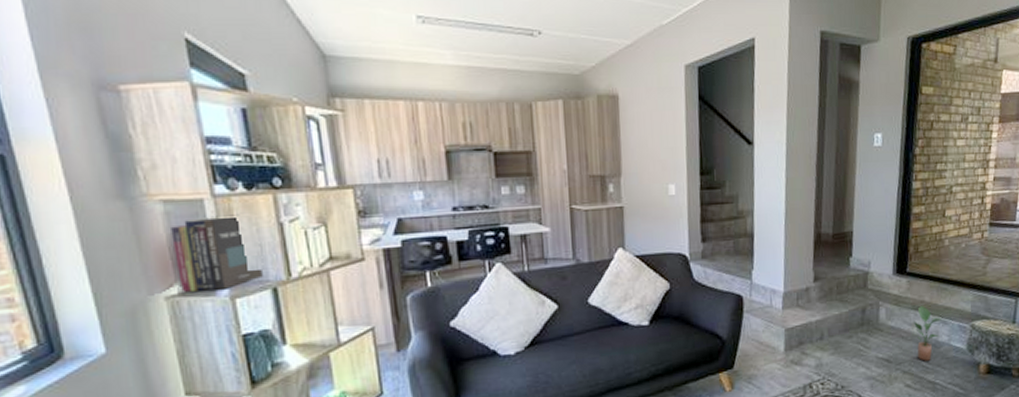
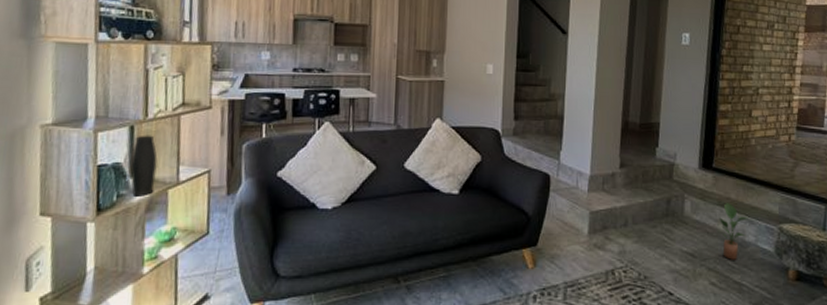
books: present [171,215,263,292] -> none [55,59,124,123]
vase: none [279,296,314,364] -> present [130,135,158,197]

